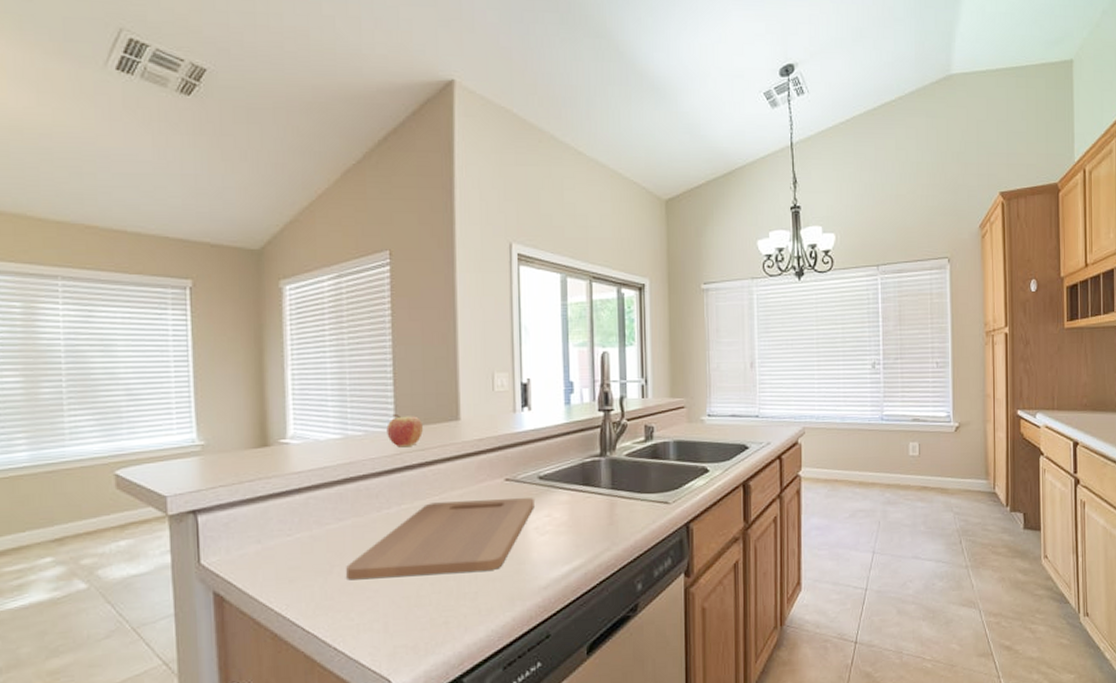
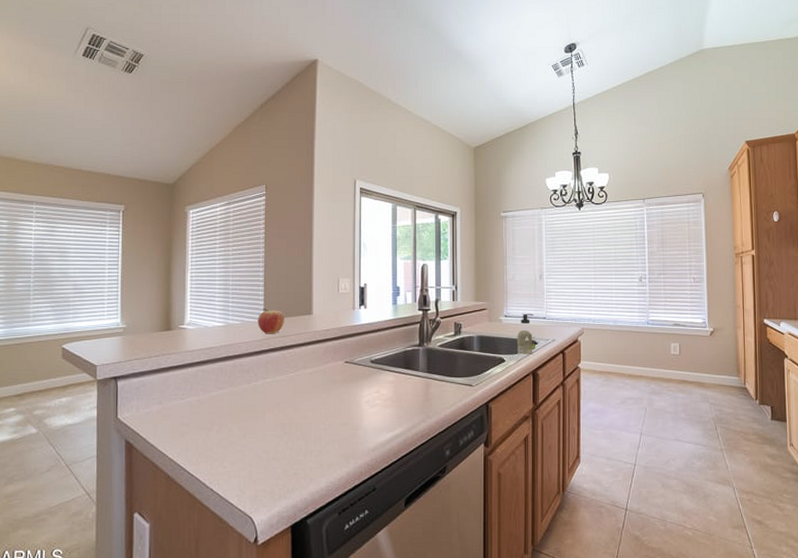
cutting board: present [346,498,534,580] -> none [223,377,367,436]
soap dispenser: none [722,411,746,463] -> present [516,313,535,355]

